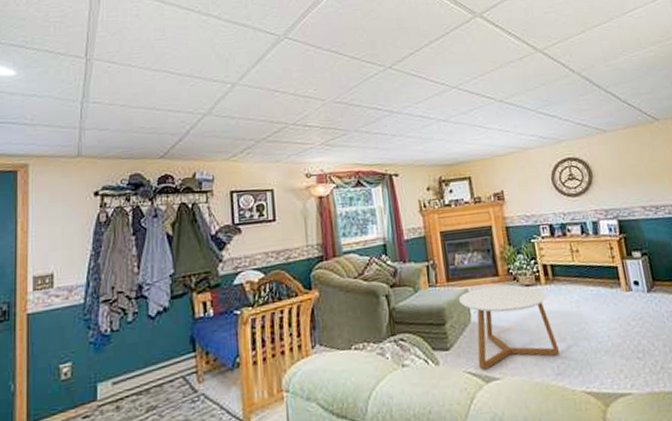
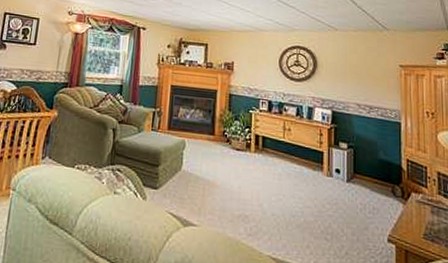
coffee table: present [458,285,559,370] -> none [174,141,255,218]

